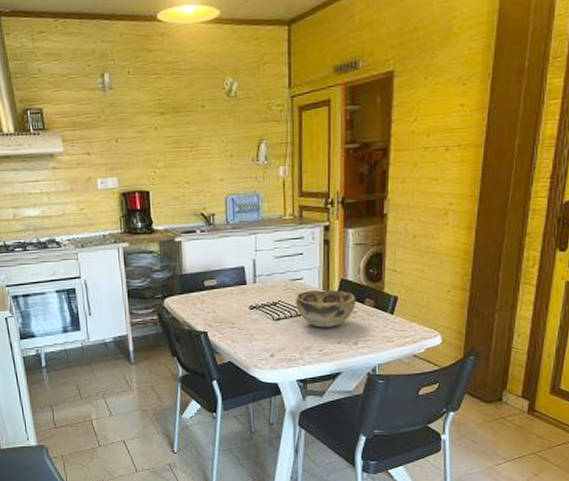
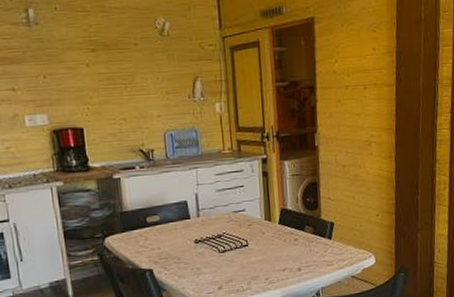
decorative bowl: present [295,290,357,328] -> none [239,219,297,257]

